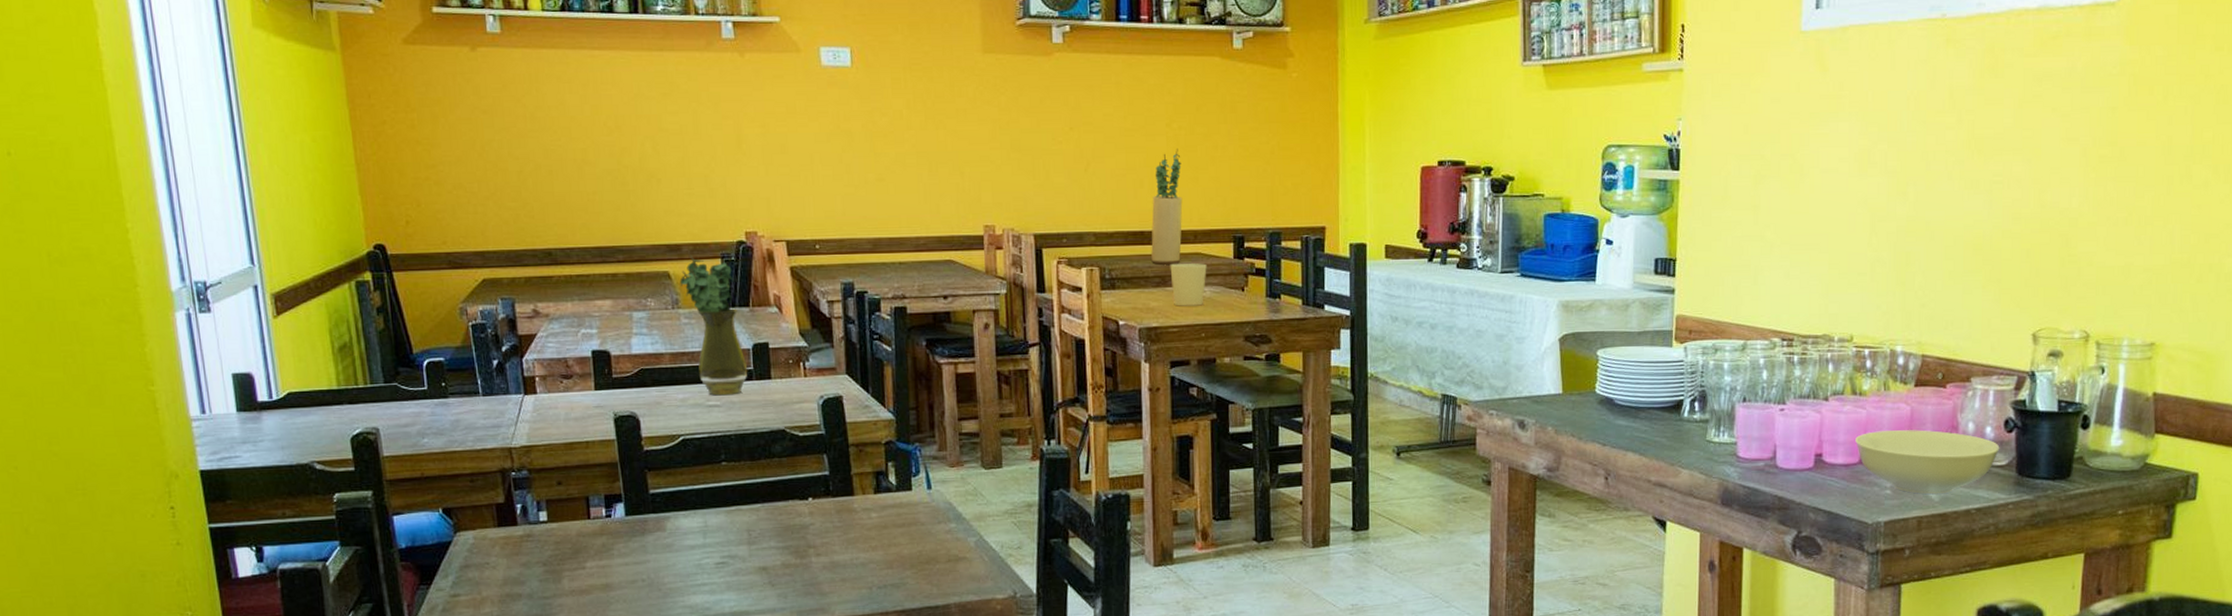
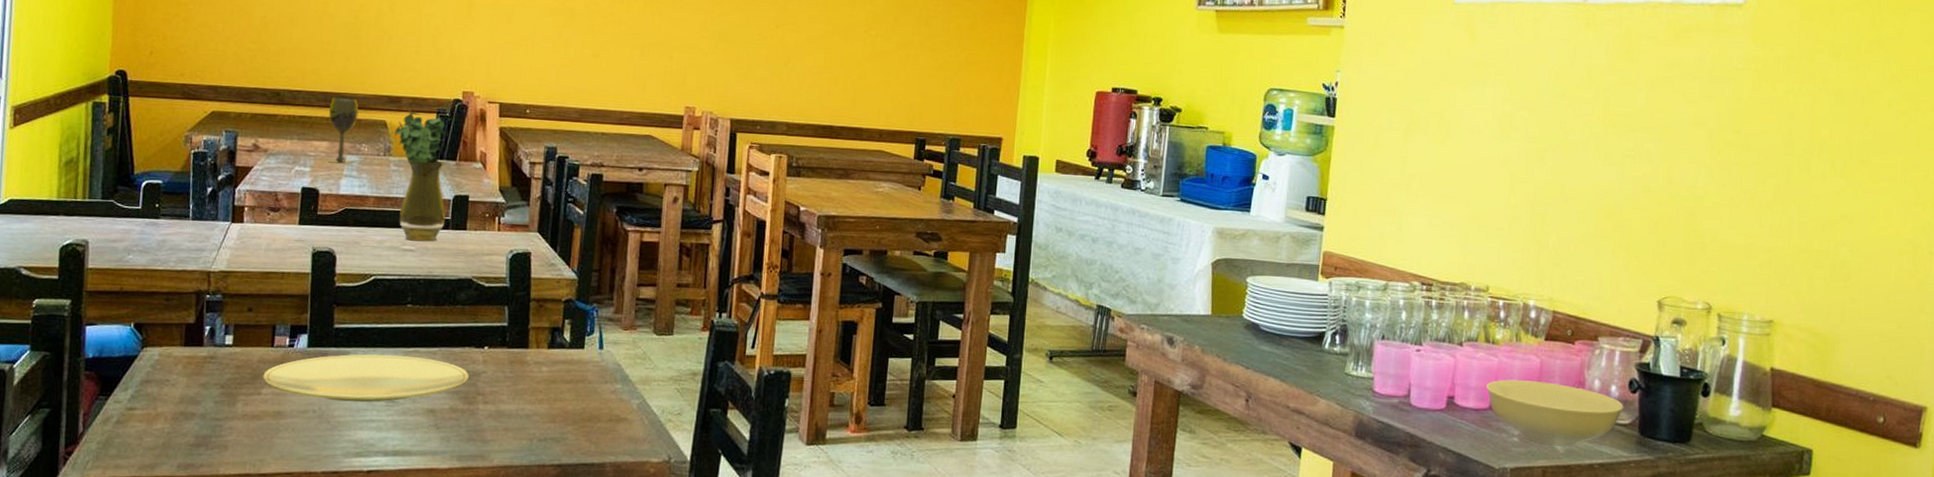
plate: none [584,515,797,568] -> present [263,354,469,403]
wine glass: none [606,250,642,322] -> present [327,97,359,164]
vase: present [1151,149,1183,266] -> none [837,54,875,160]
dixie cup: present [1170,263,1207,307] -> none [853,159,888,201]

